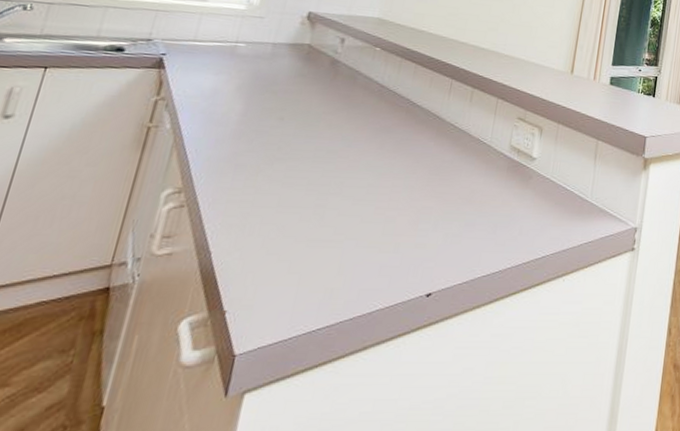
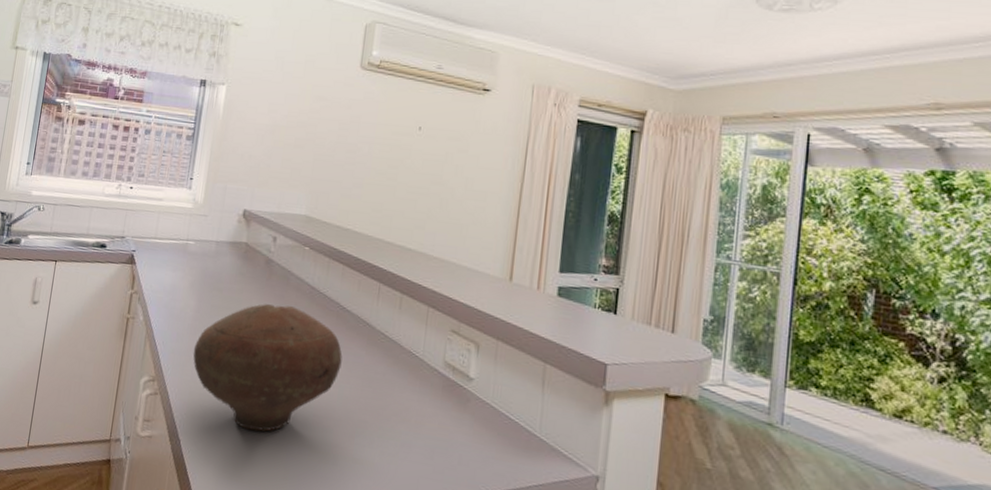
bowl: none [235,104,410,231] -> present [193,304,343,432]

